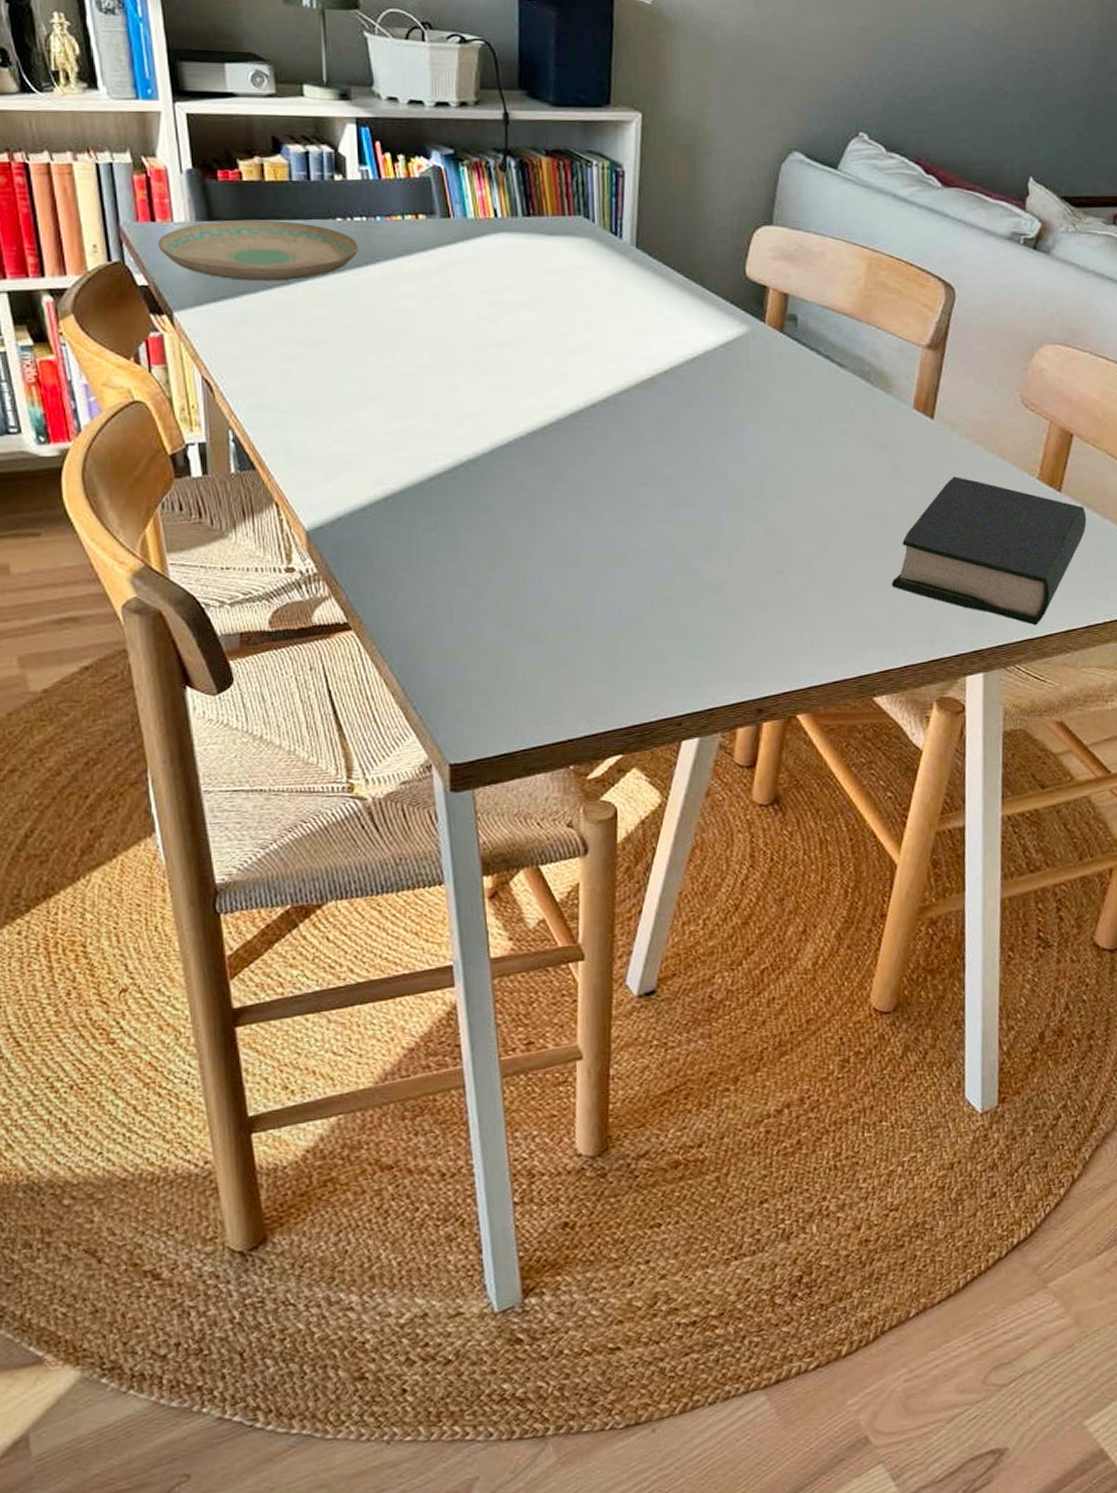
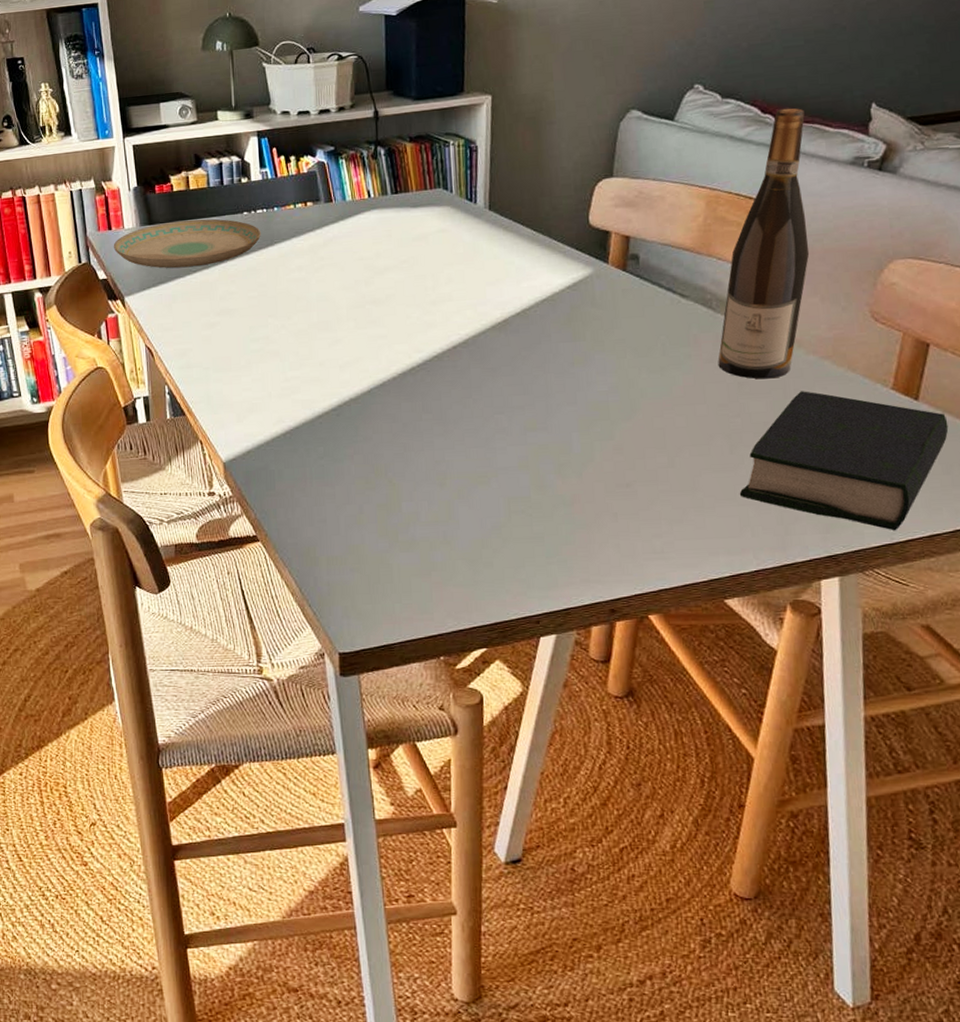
wine bottle: none [874,171,967,462] -> present [718,108,810,379]

